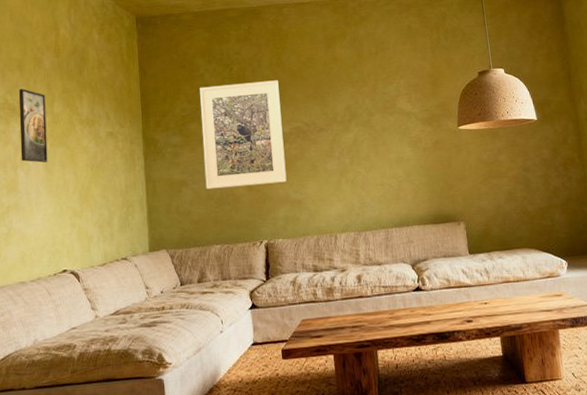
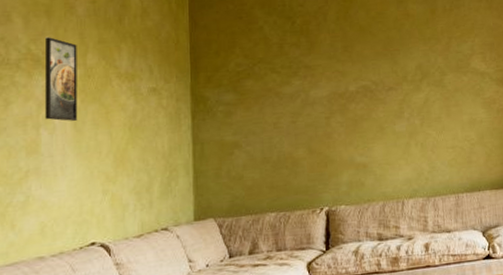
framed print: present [200,80,287,190] -> none [258,35,352,152]

